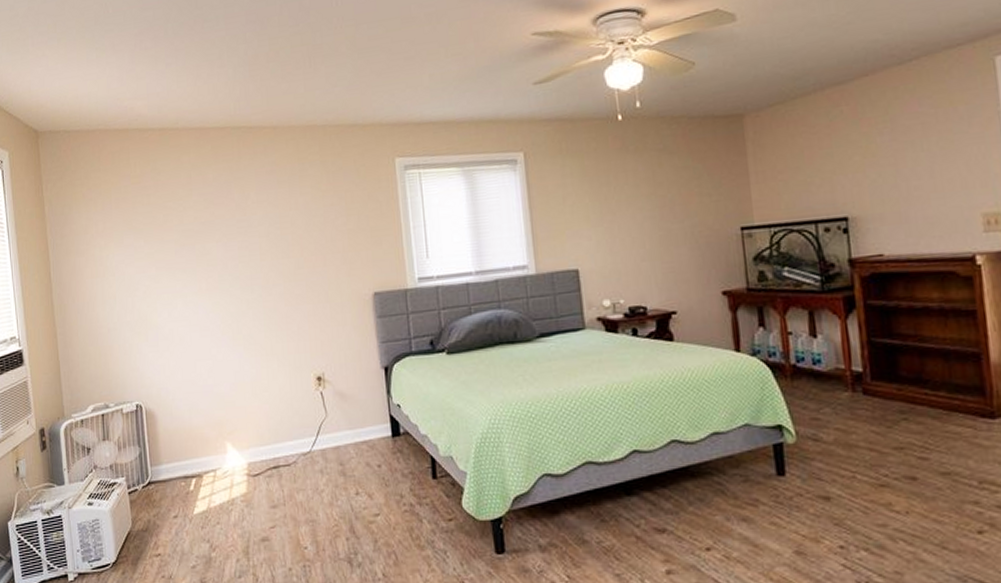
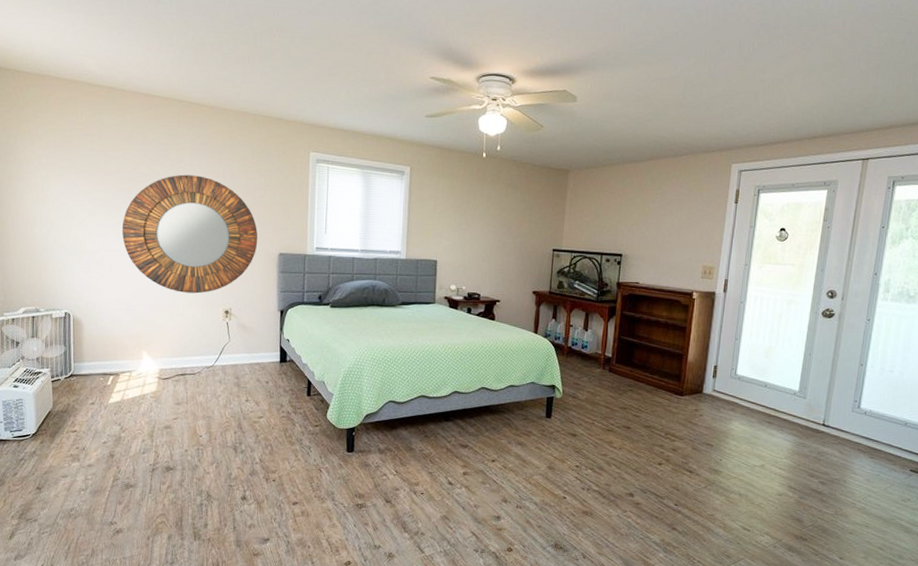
home mirror: none [188,212,347,361] -> present [121,174,258,294]

